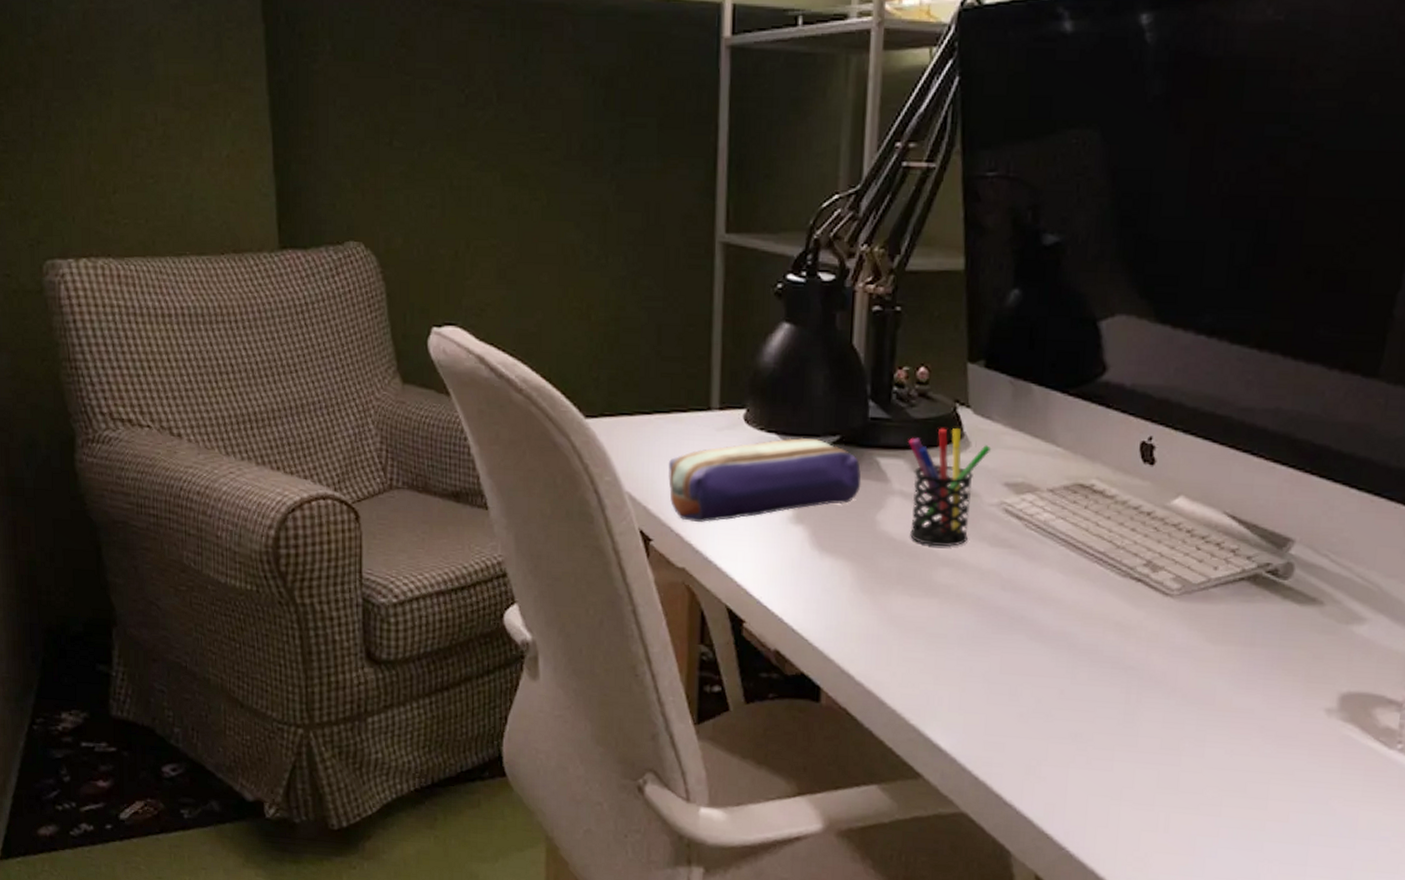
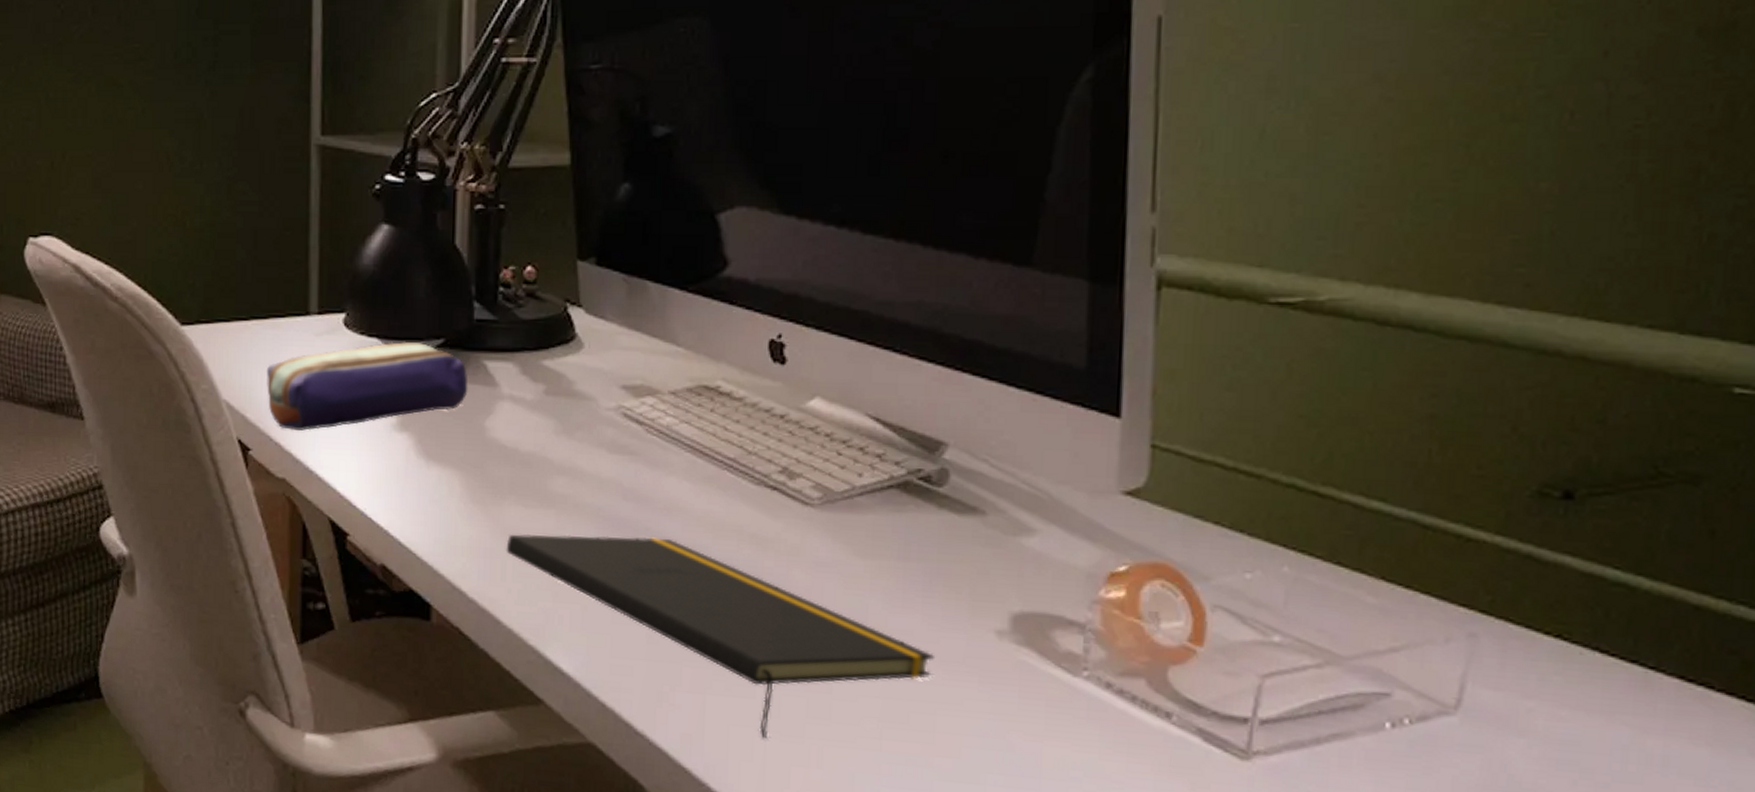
notepad: none [892,621,1273,807] -> present [506,534,936,739]
pen holder: present [908,427,992,547] -> none [516,328,607,454]

